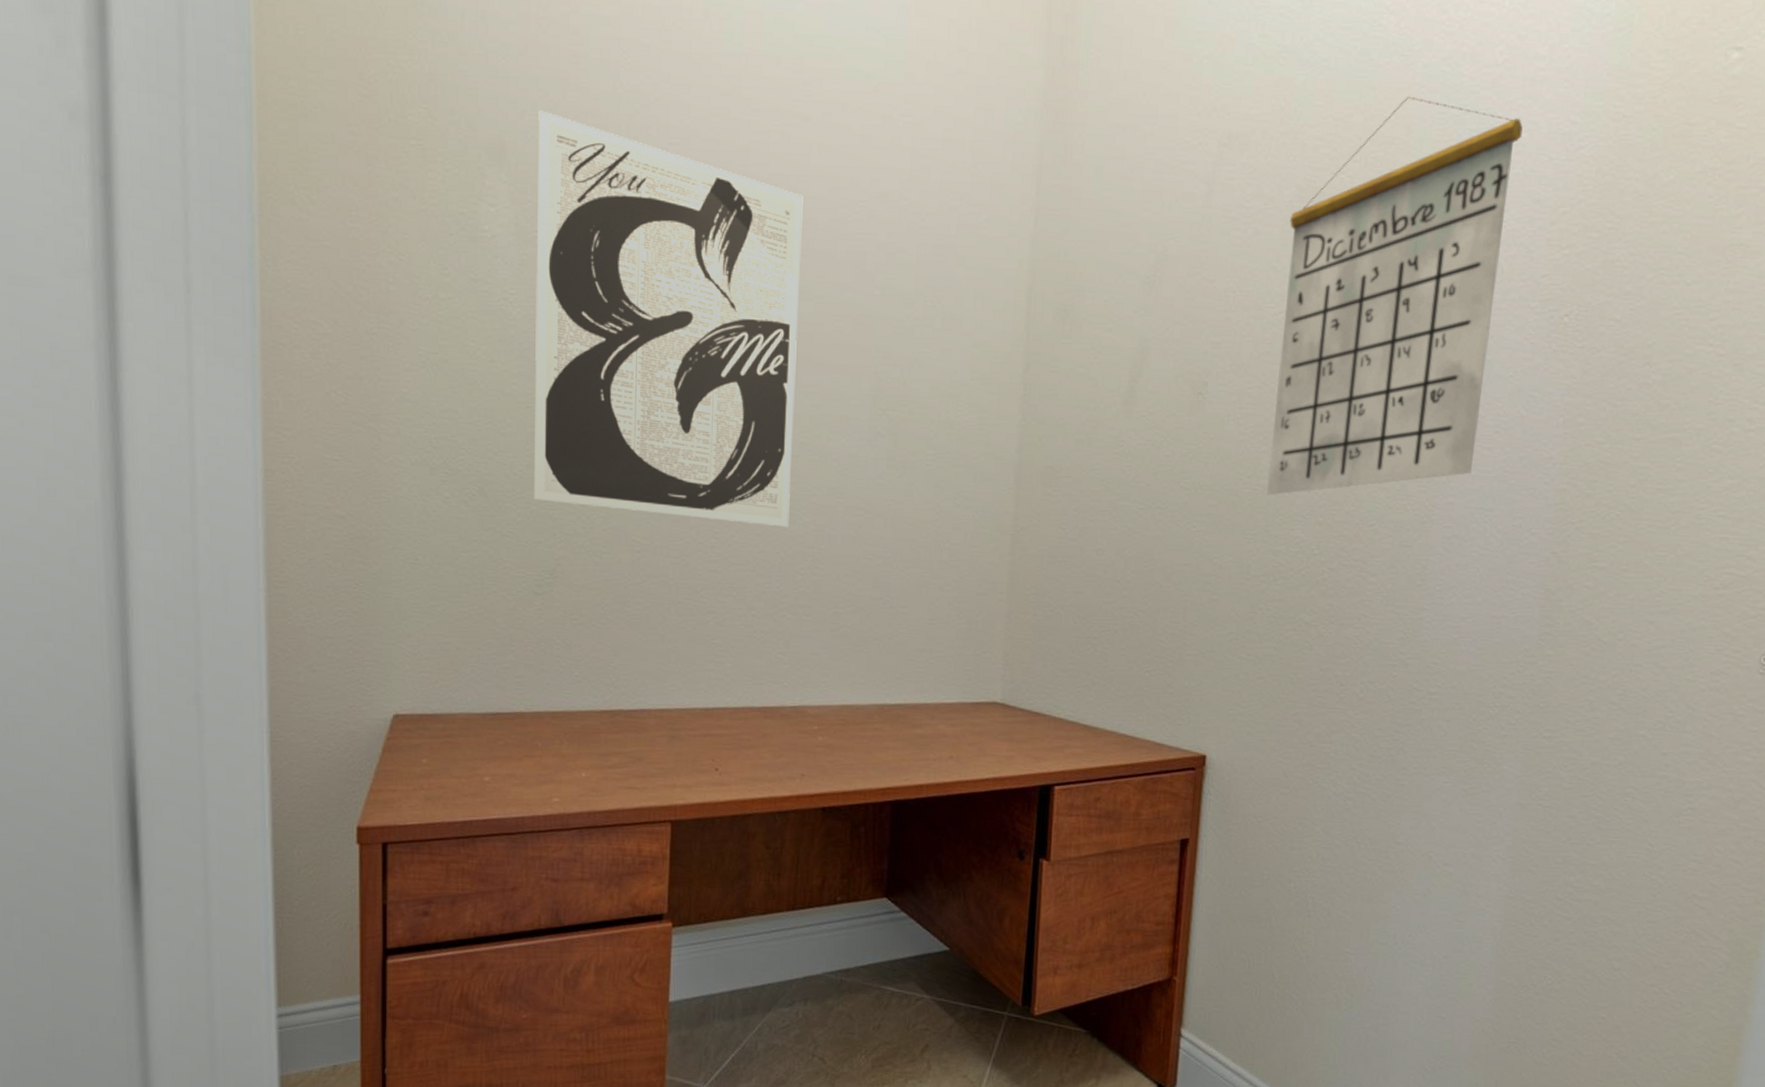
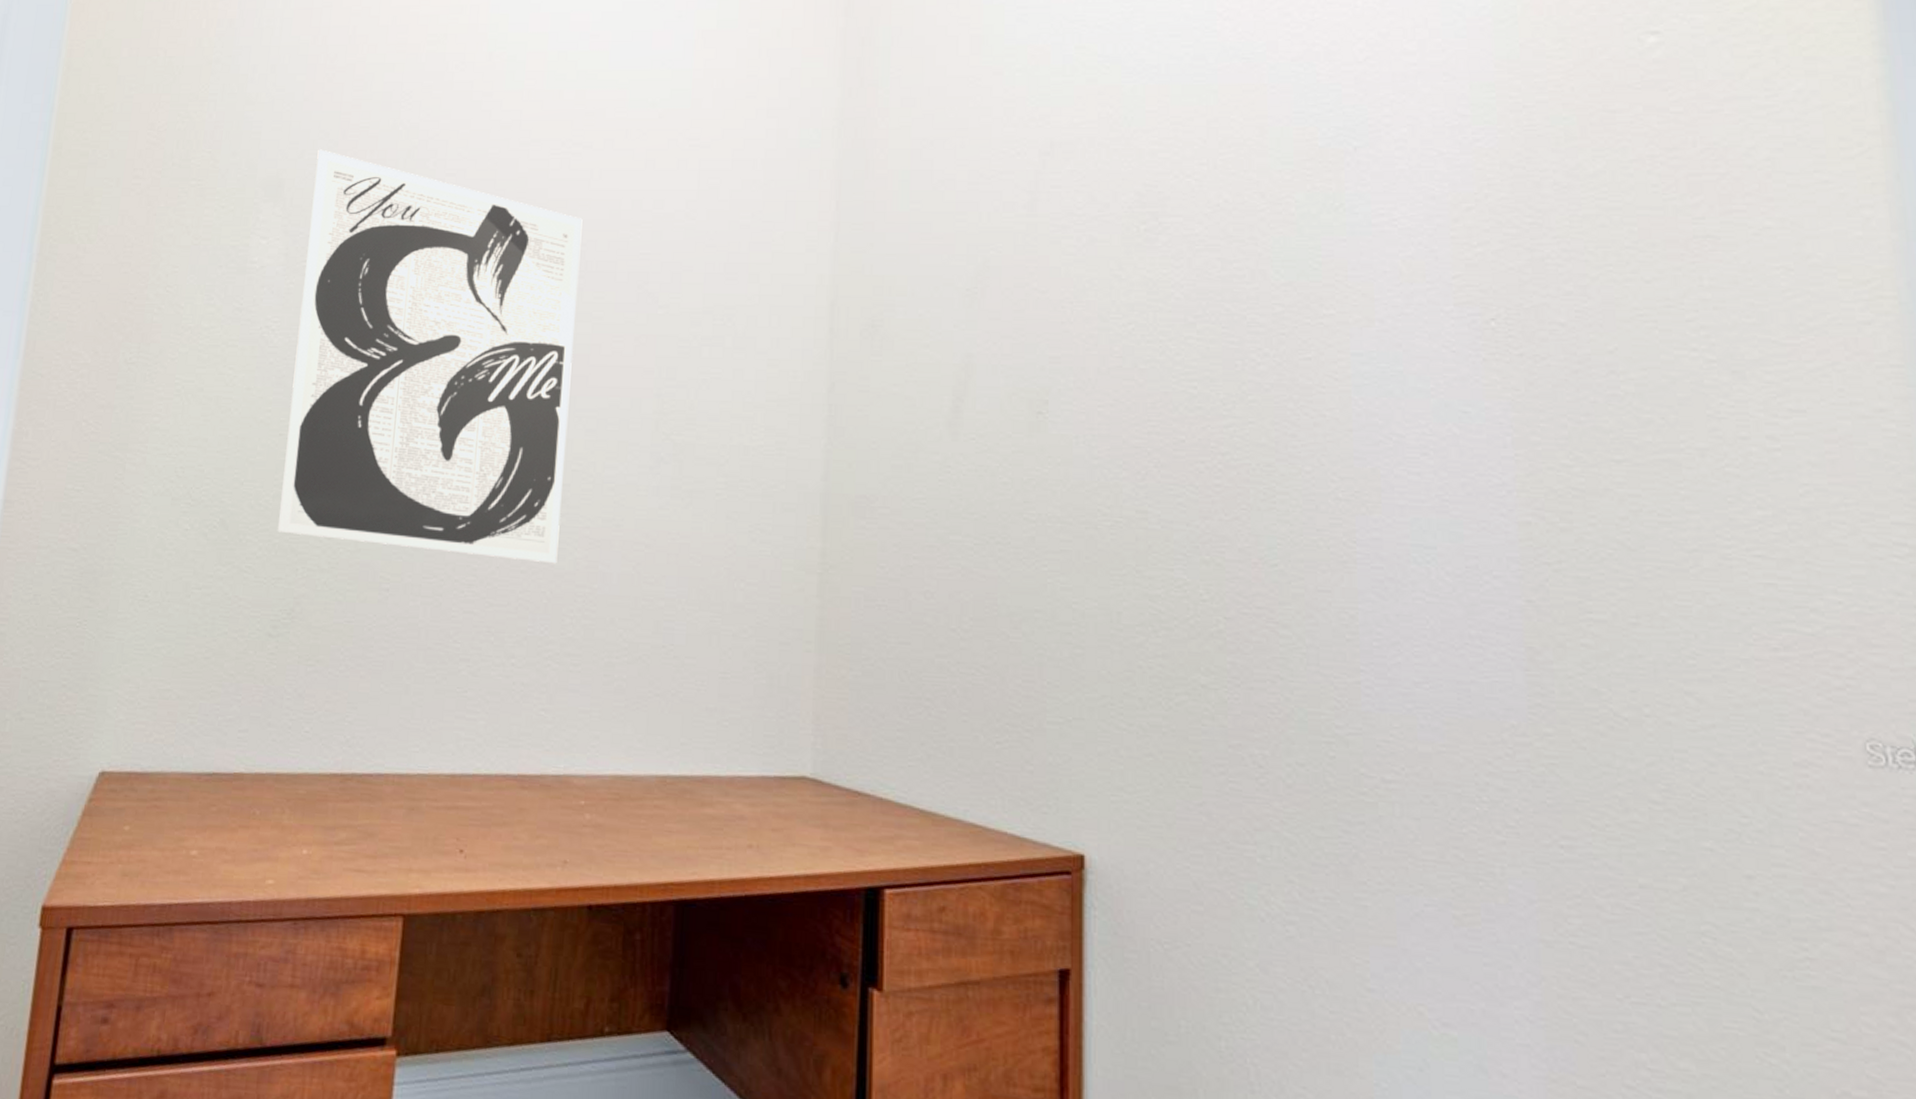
calendar: present [1267,96,1523,496] -> none [1131,97,1400,529]

